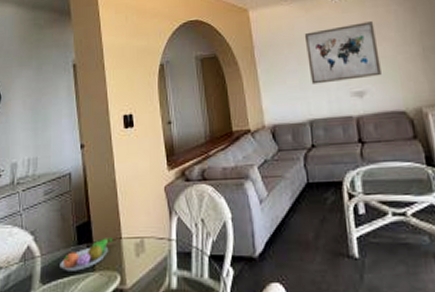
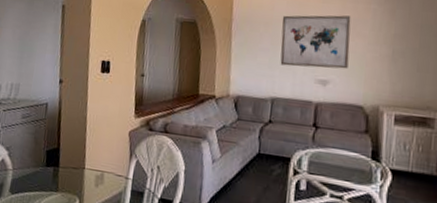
fruit bowl: present [60,238,113,271] -> none [28,165,77,189]

